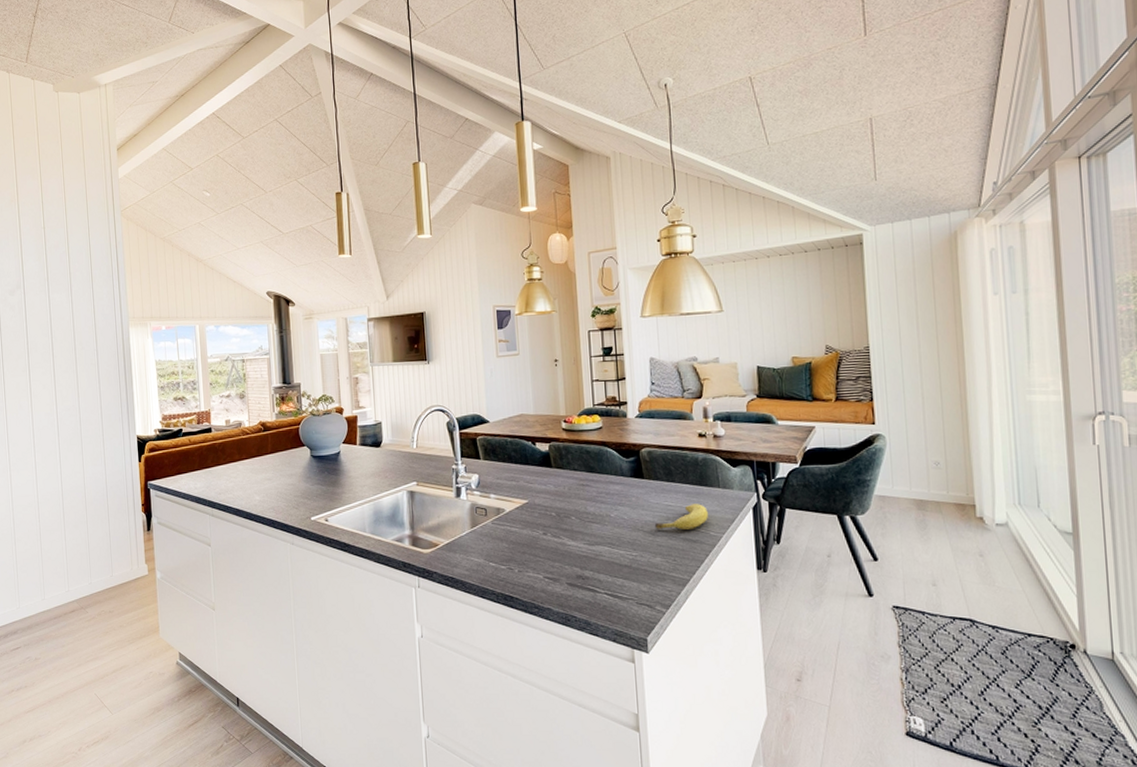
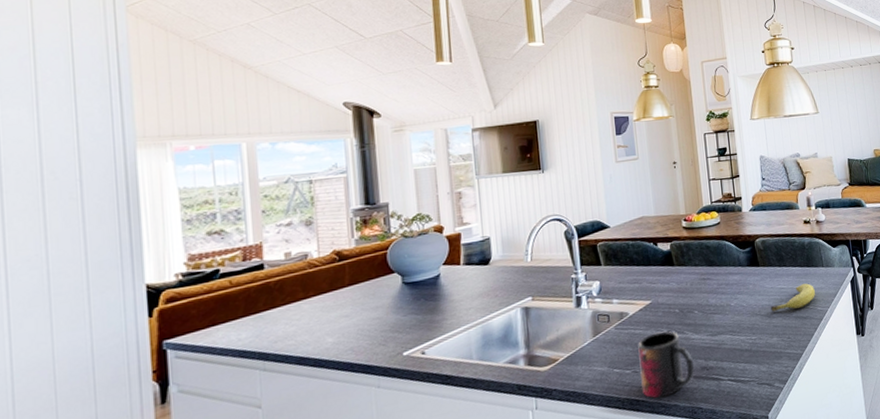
mug: none [513,533,569,599] -> present [638,331,694,400]

